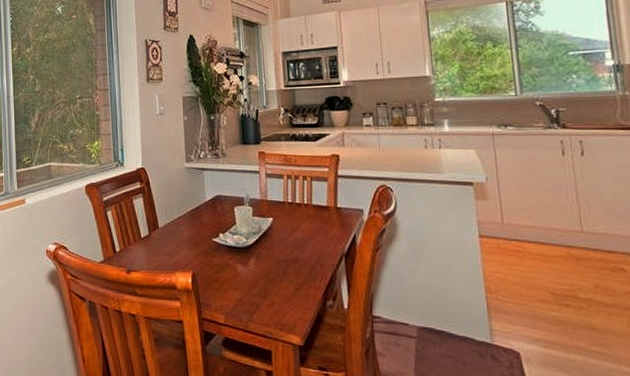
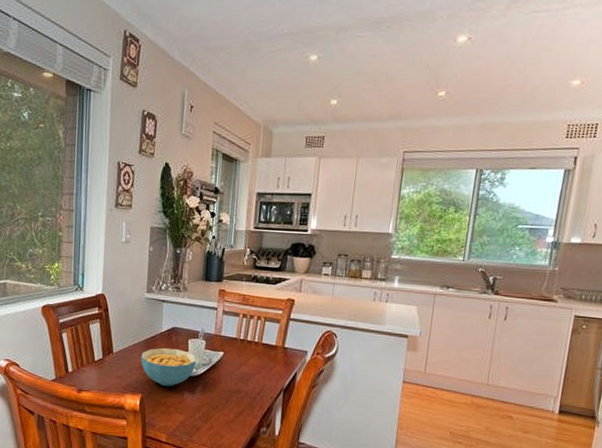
cereal bowl: none [188,218,246,261] -> present [141,347,197,387]

